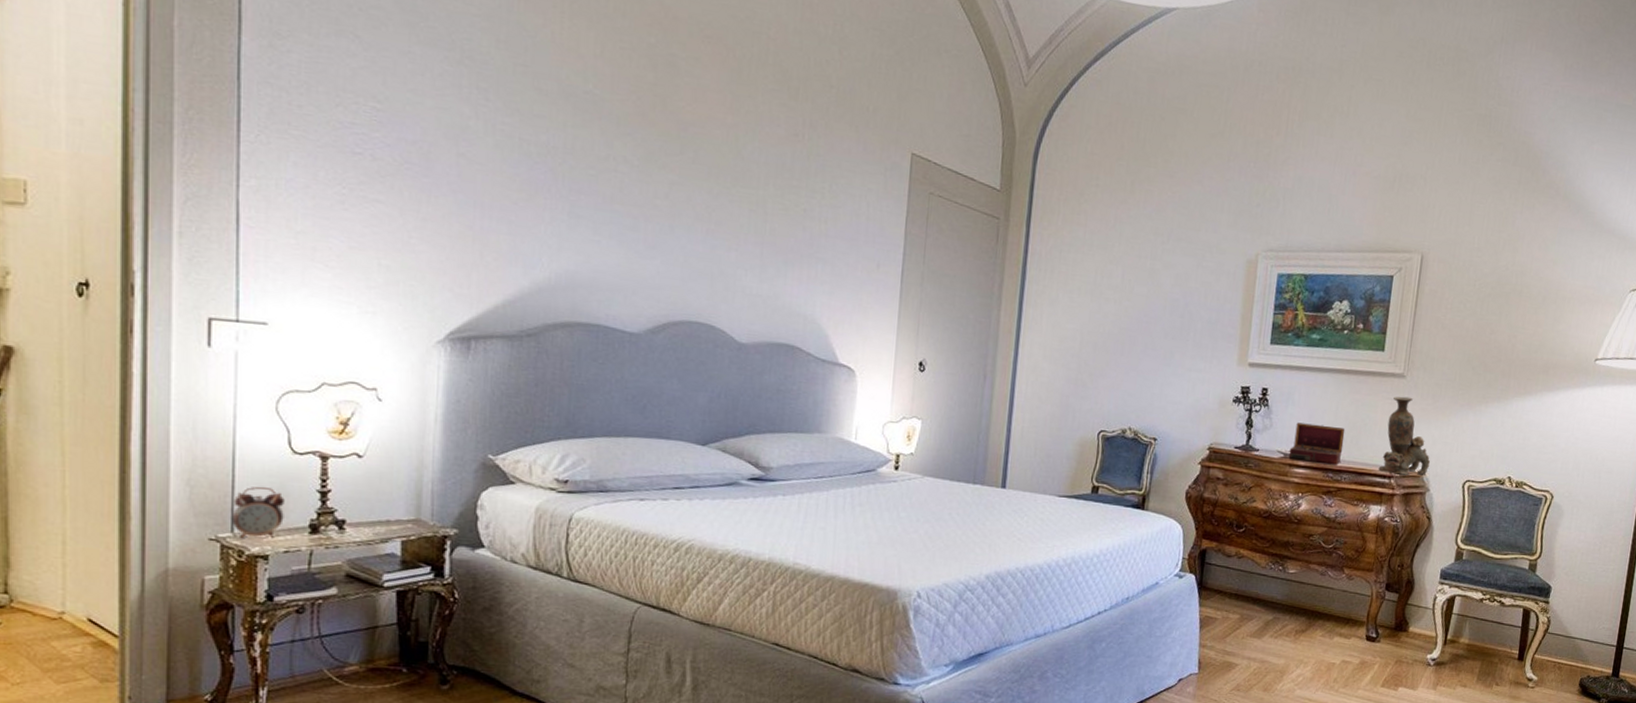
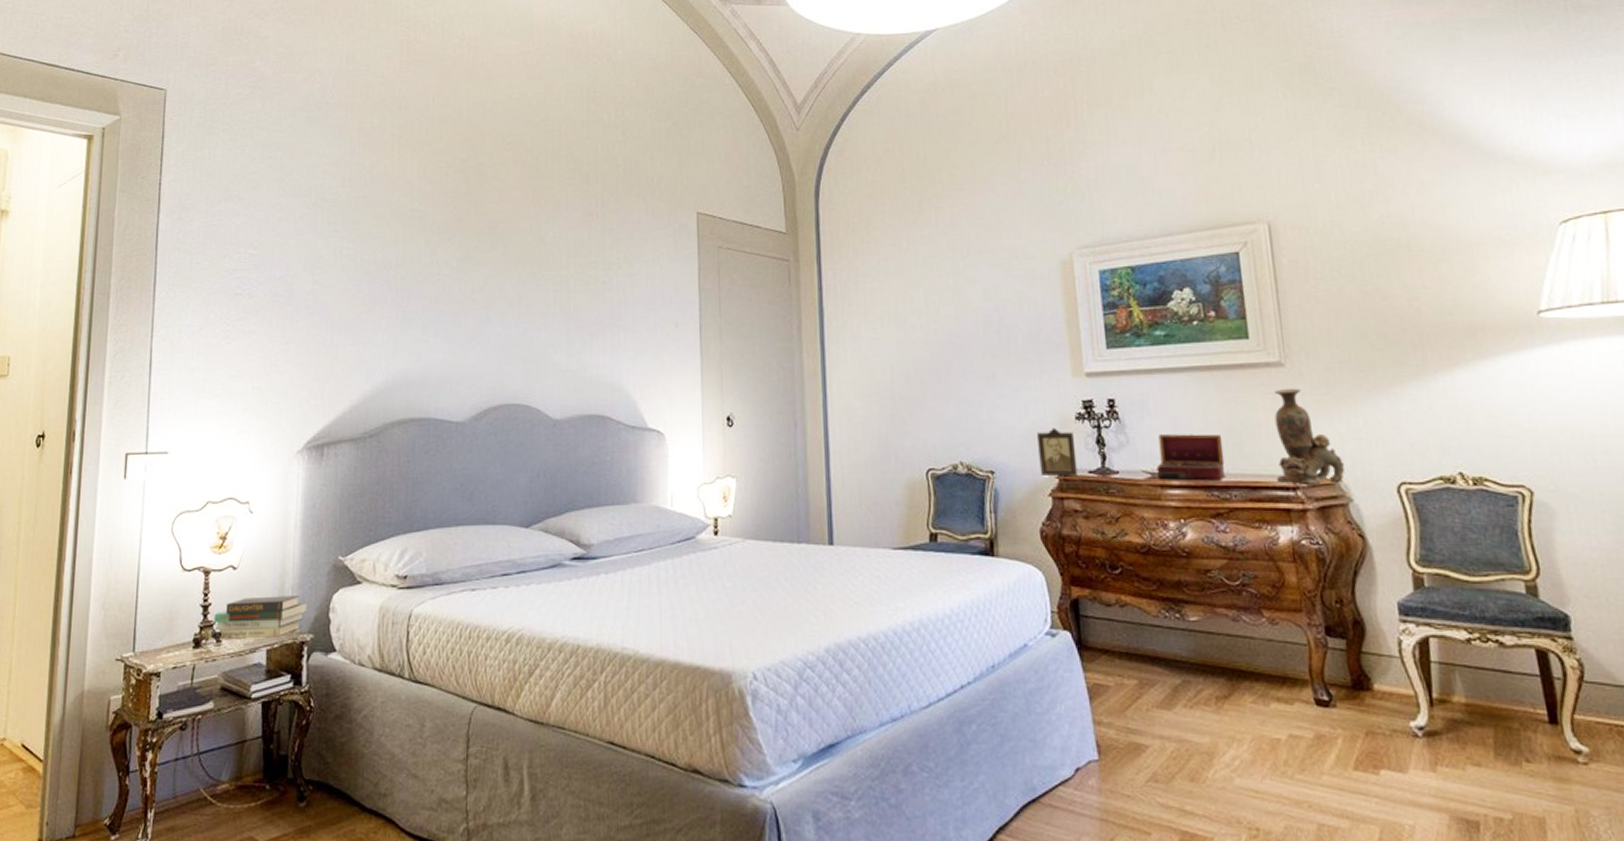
alarm clock: present [231,486,285,539] -> none [133,604,175,658]
books: none [328,487,450,530] -> present [208,596,307,641]
photo frame: none [1195,406,1229,450] -> present [1037,427,1078,477]

